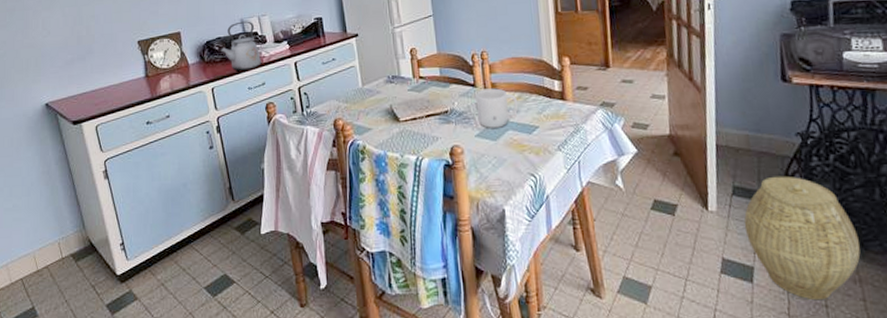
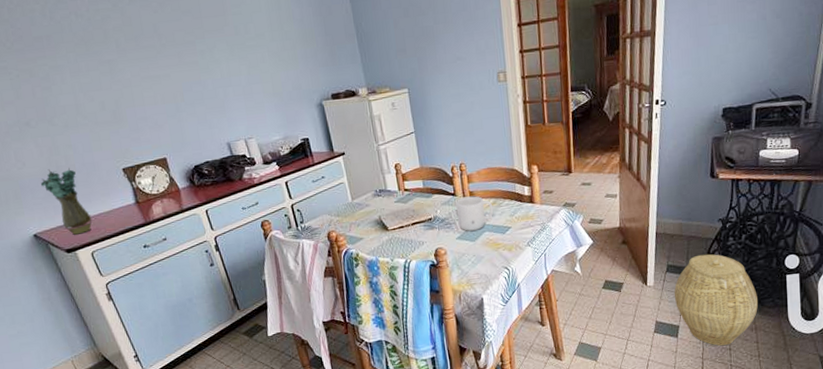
vase: none [60,37,102,106] -> present [40,167,93,235]
kettle: present [219,21,261,72] -> none [209,144,253,194]

